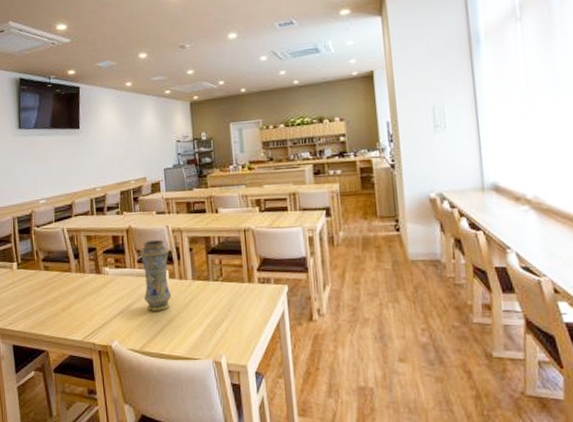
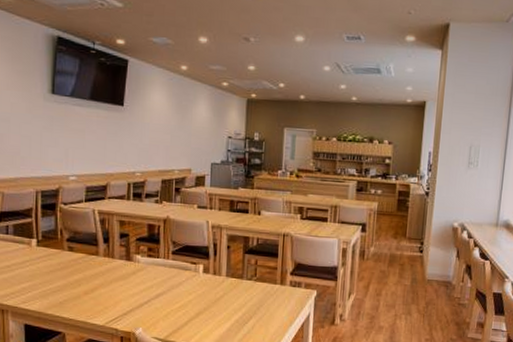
vase: present [140,240,172,311] -> none [174,233,206,303]

